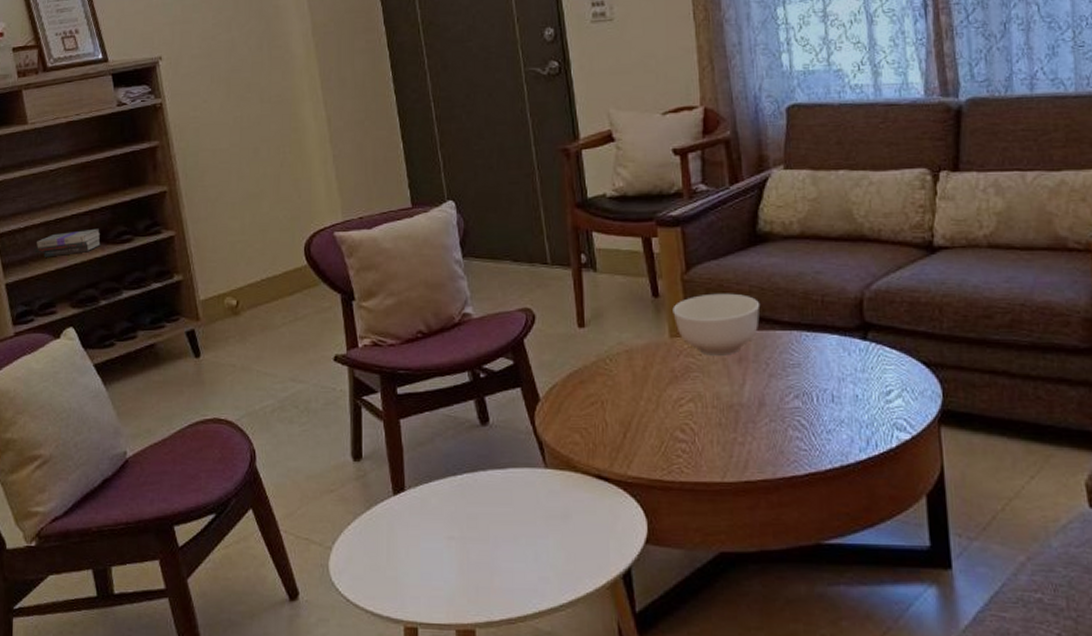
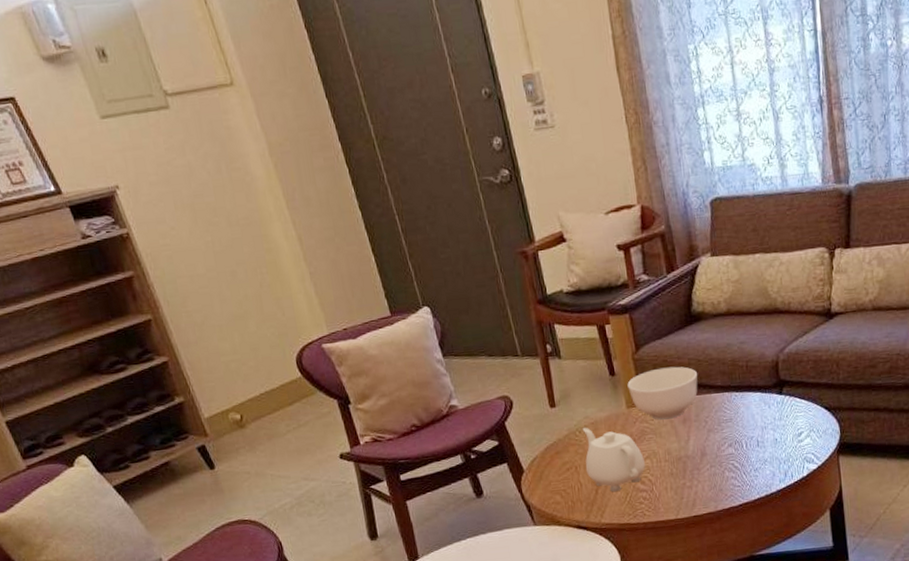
books: present [34,228,101,257] -> none [27,360,95,393]
teapot: none [613,354,688,437] -> present [582,427,646,491]

